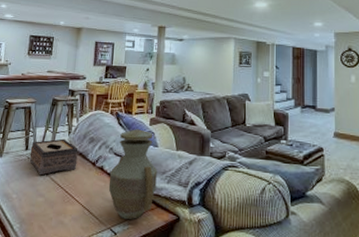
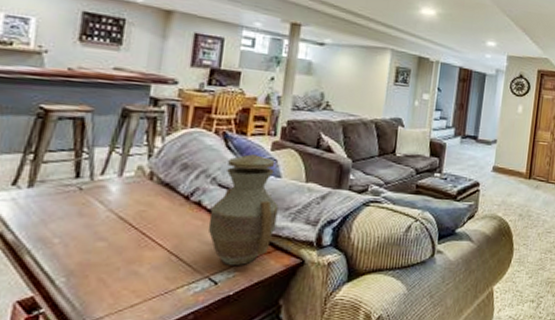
tissue box: present [29,138,78,175] -> none [82,163,164,212]

